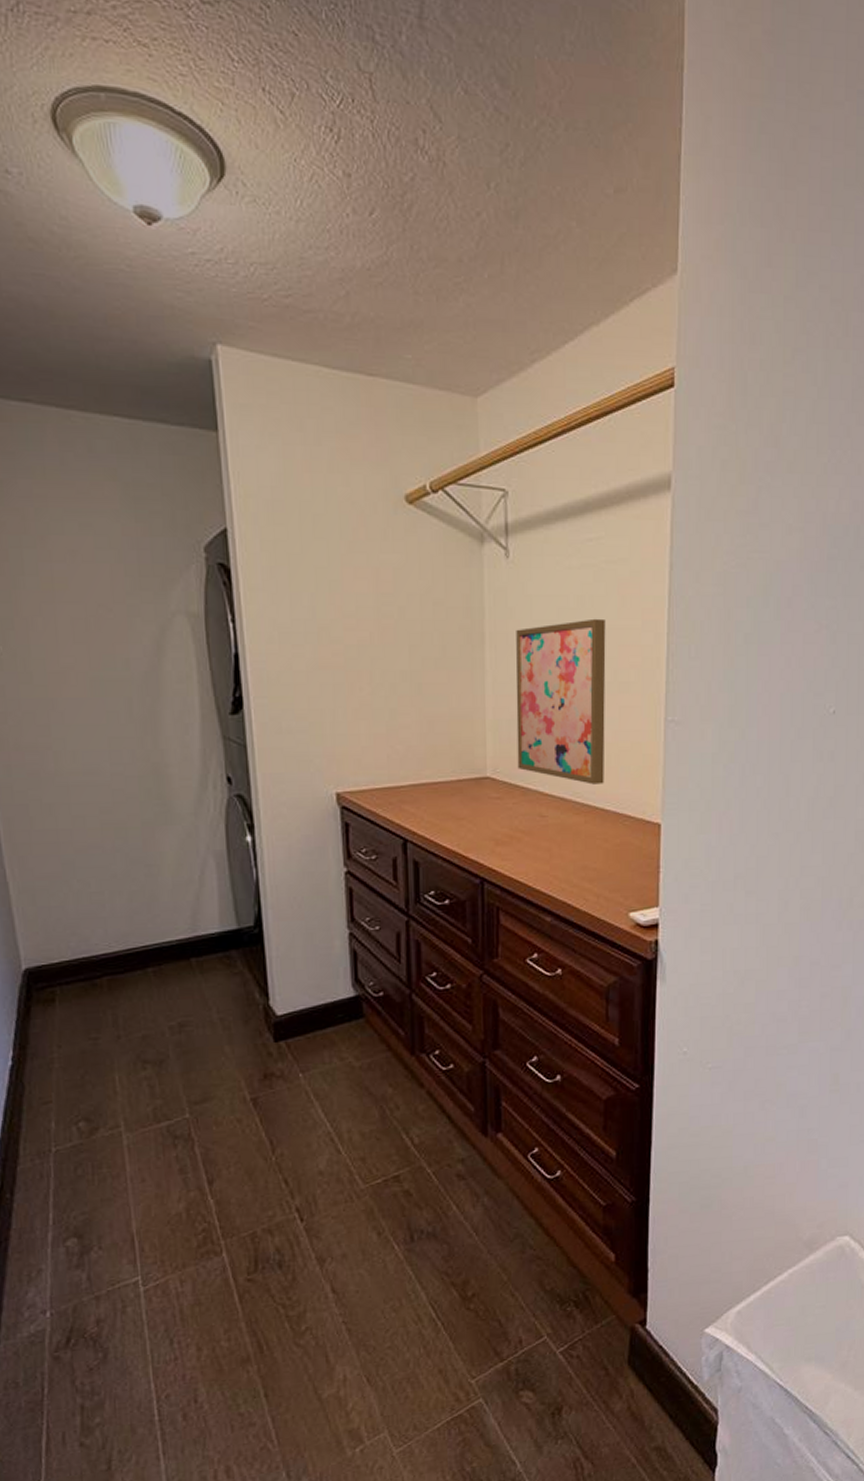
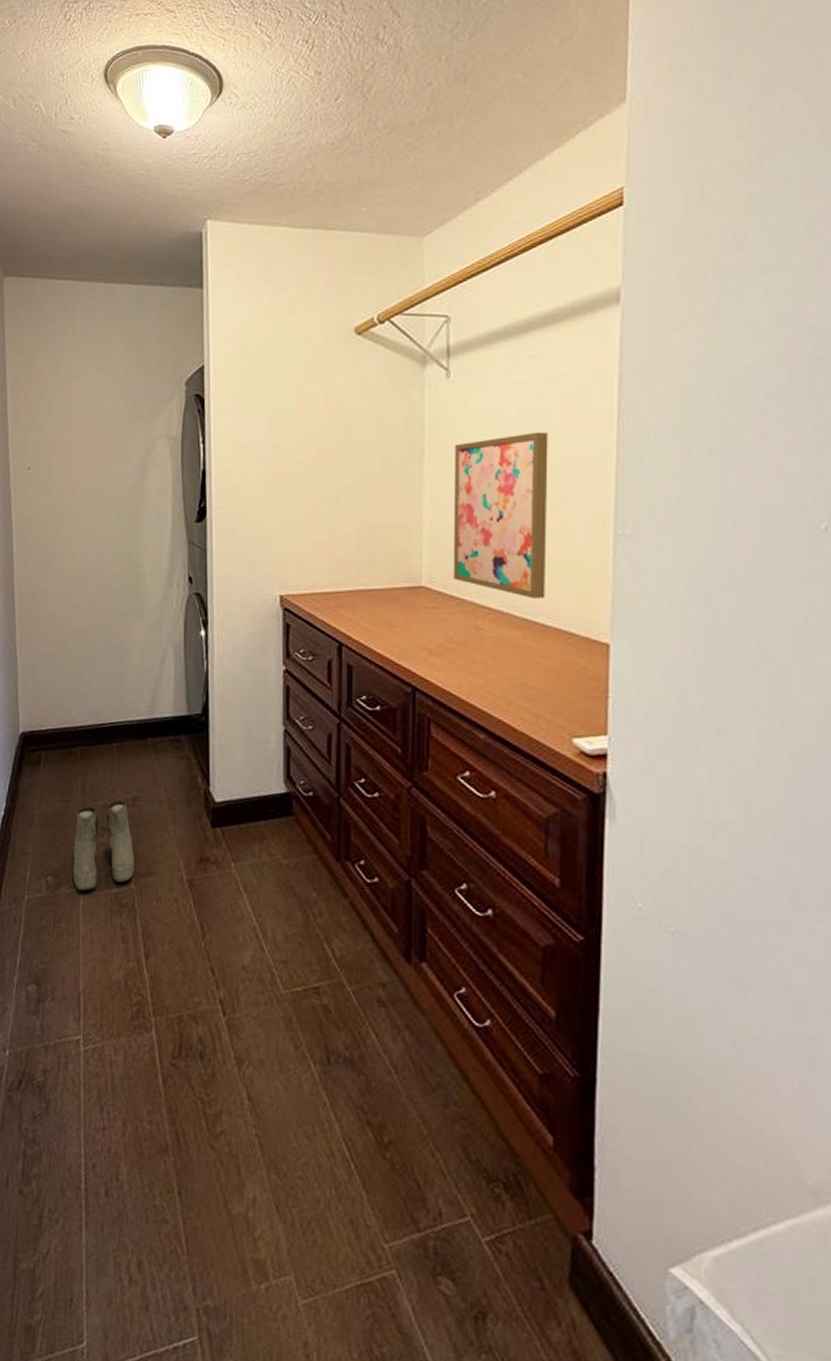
boots: none [109,1028,187,1132] -> present [72,799,134,892]

